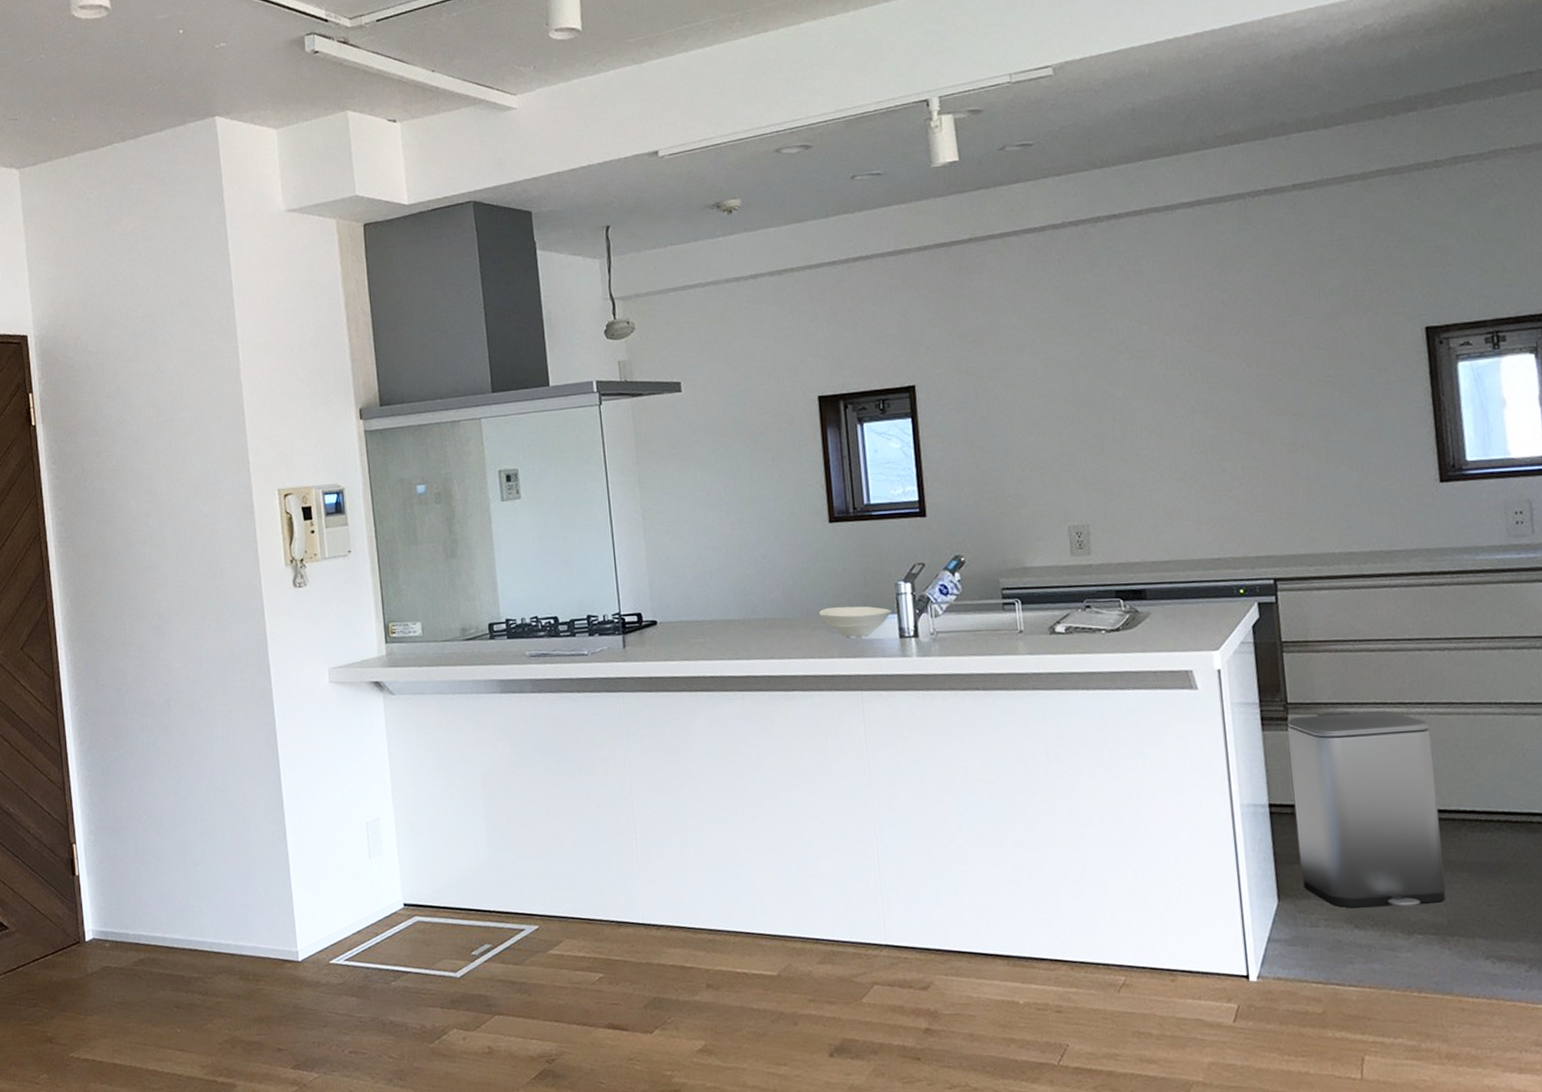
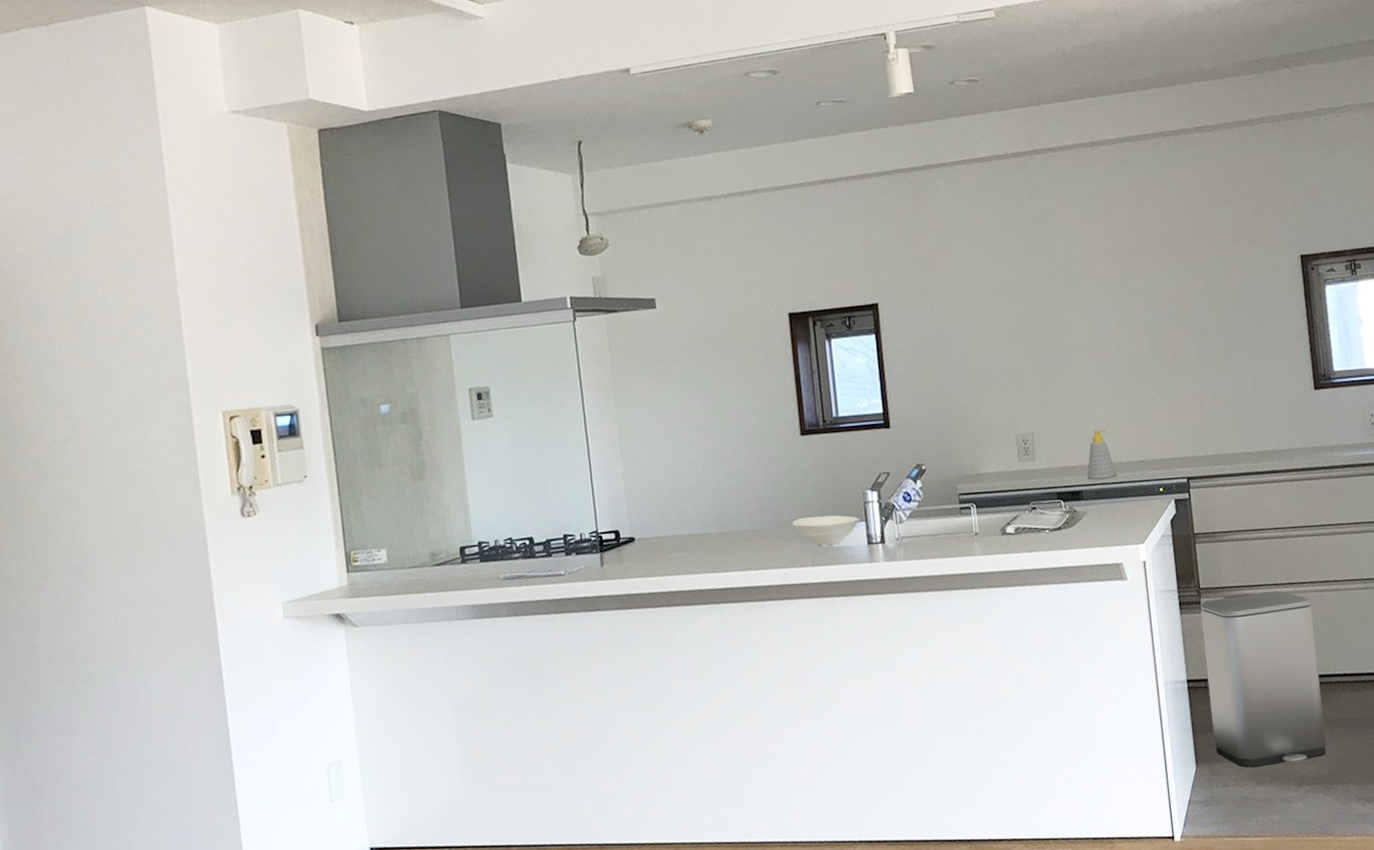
soap bottle: none [1152,523,1187,578] -> present [1087,430,1116,480]

